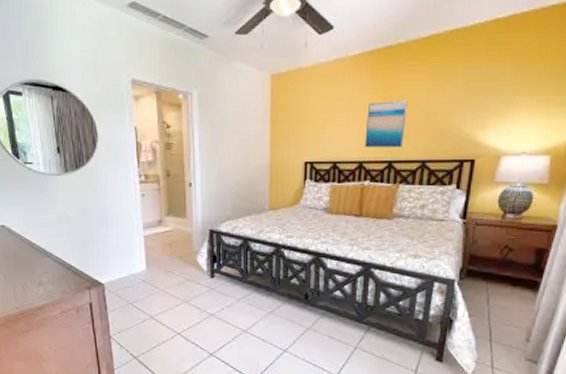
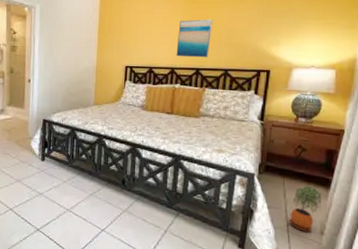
potted plant: none [491,289,528,339] -> present [288,185,321,232]

